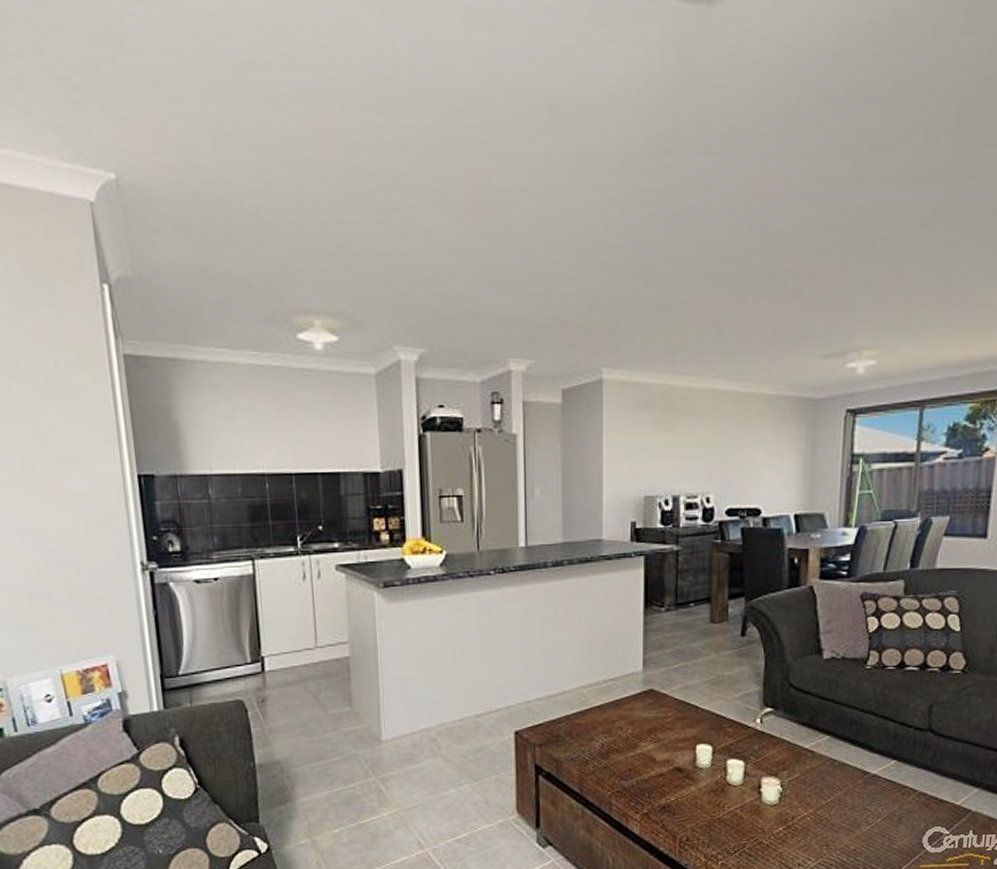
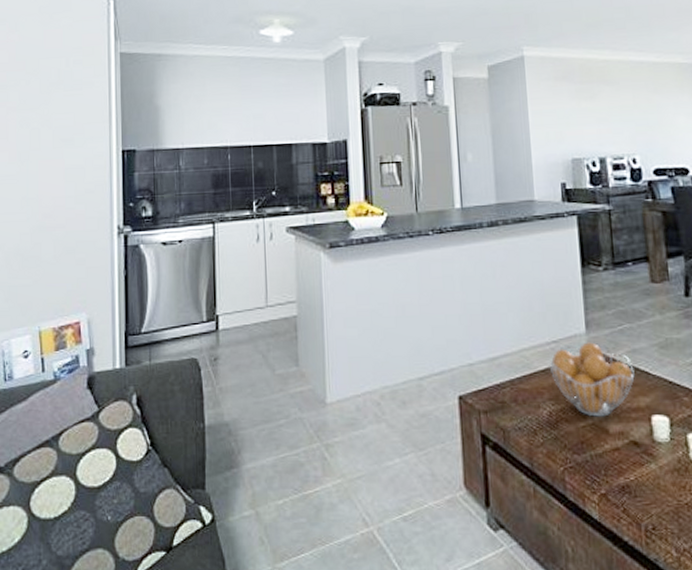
fruit basket: none [604,680,685,747] -> present [549,342,635,417]

